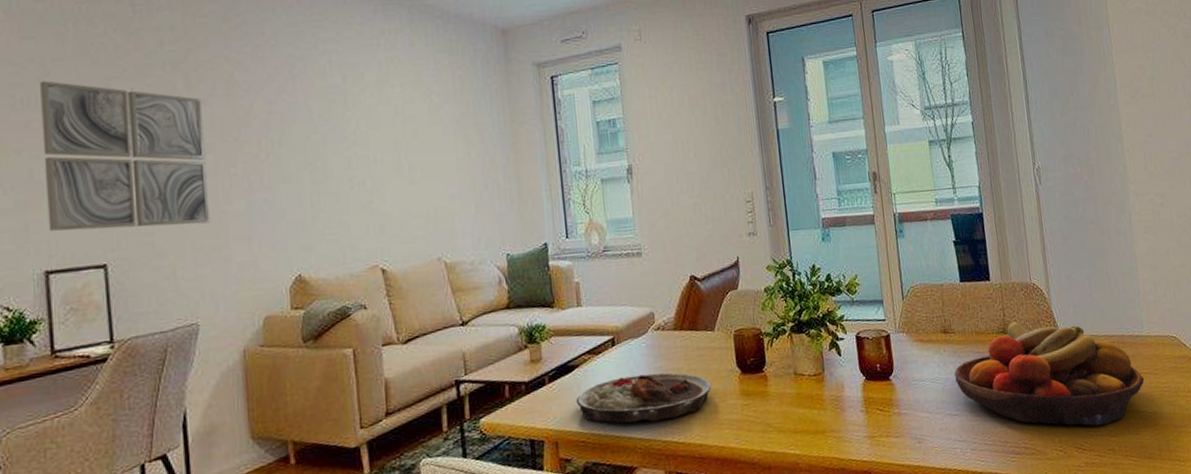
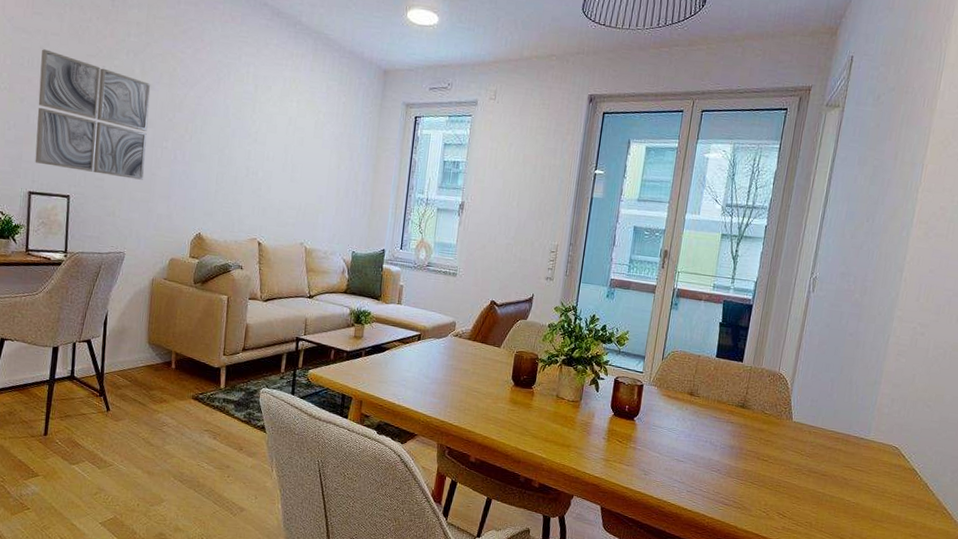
plate: present [575,372,711,424] -> none [381,365,488,406]
fruit bowl: present [955,321,1145,426] -> none [689,400,857,502]

